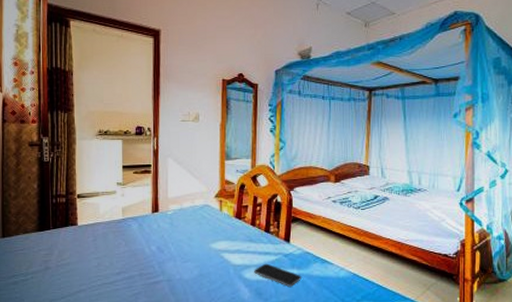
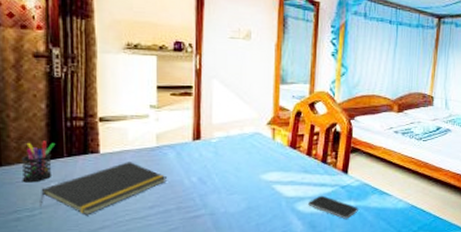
pen holder: none [18,215,44,251] -> present [21,141,56,183]
notepad: none [32,233,131,280] -> present [40,162,167,216]

